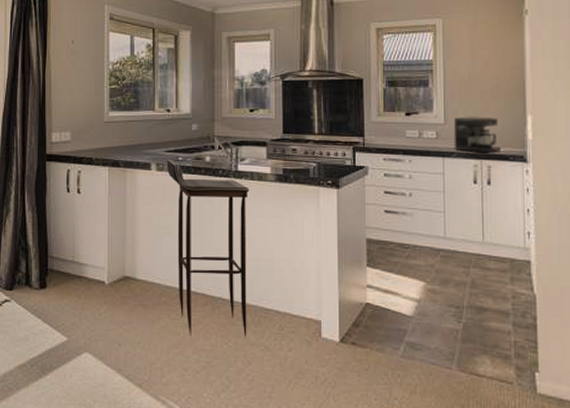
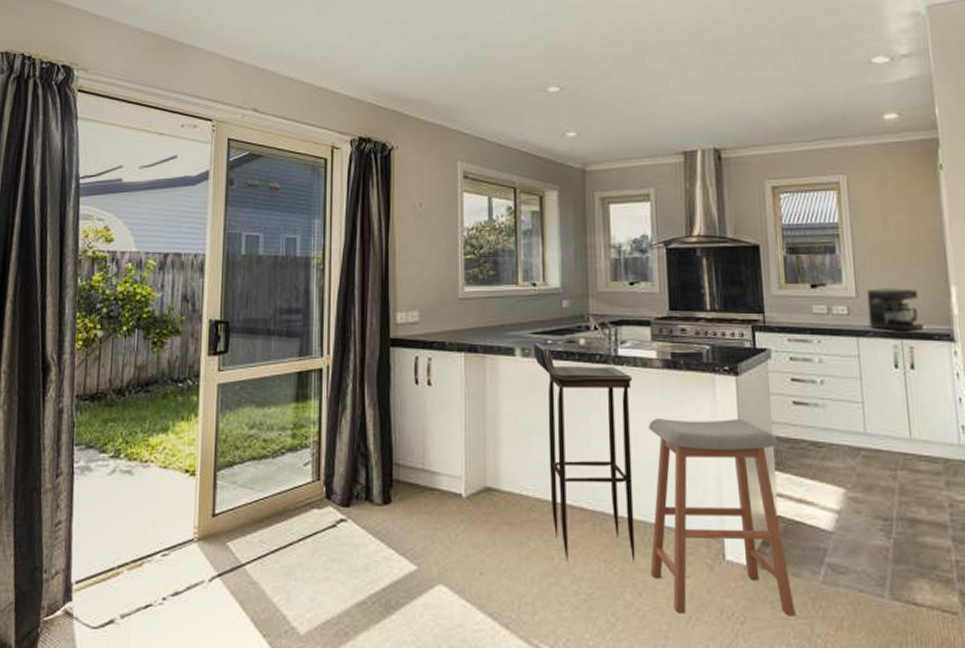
stool: none [259,223,377,383] -> present [648,419,795,616]

